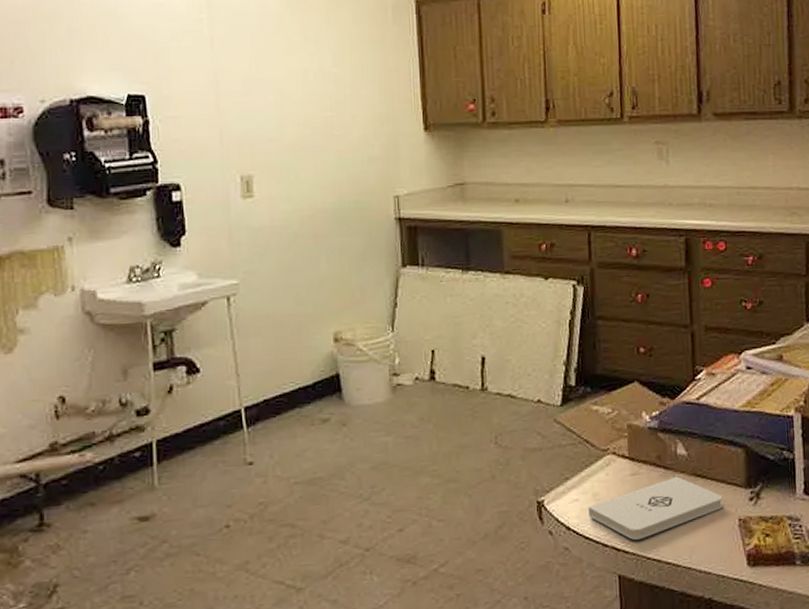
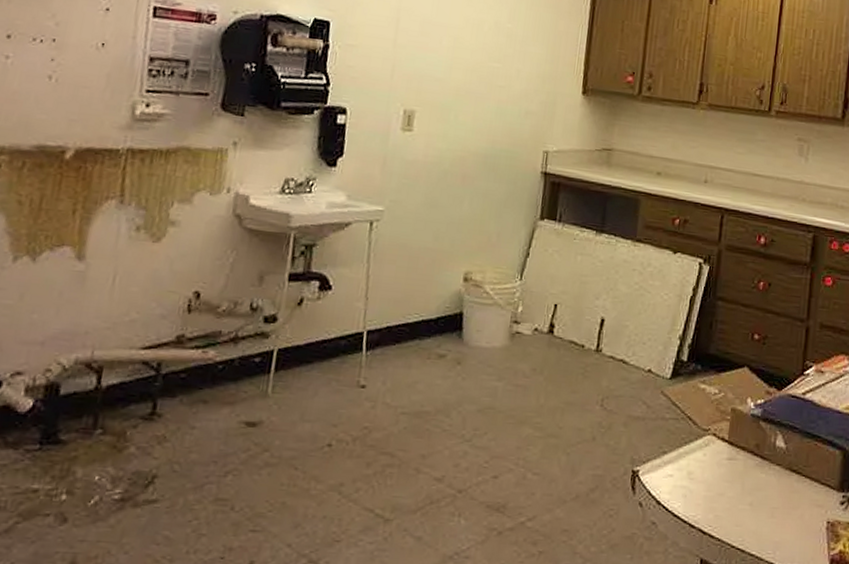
notepad: present [588,476,723,540] -> none [680,468,814,526]

